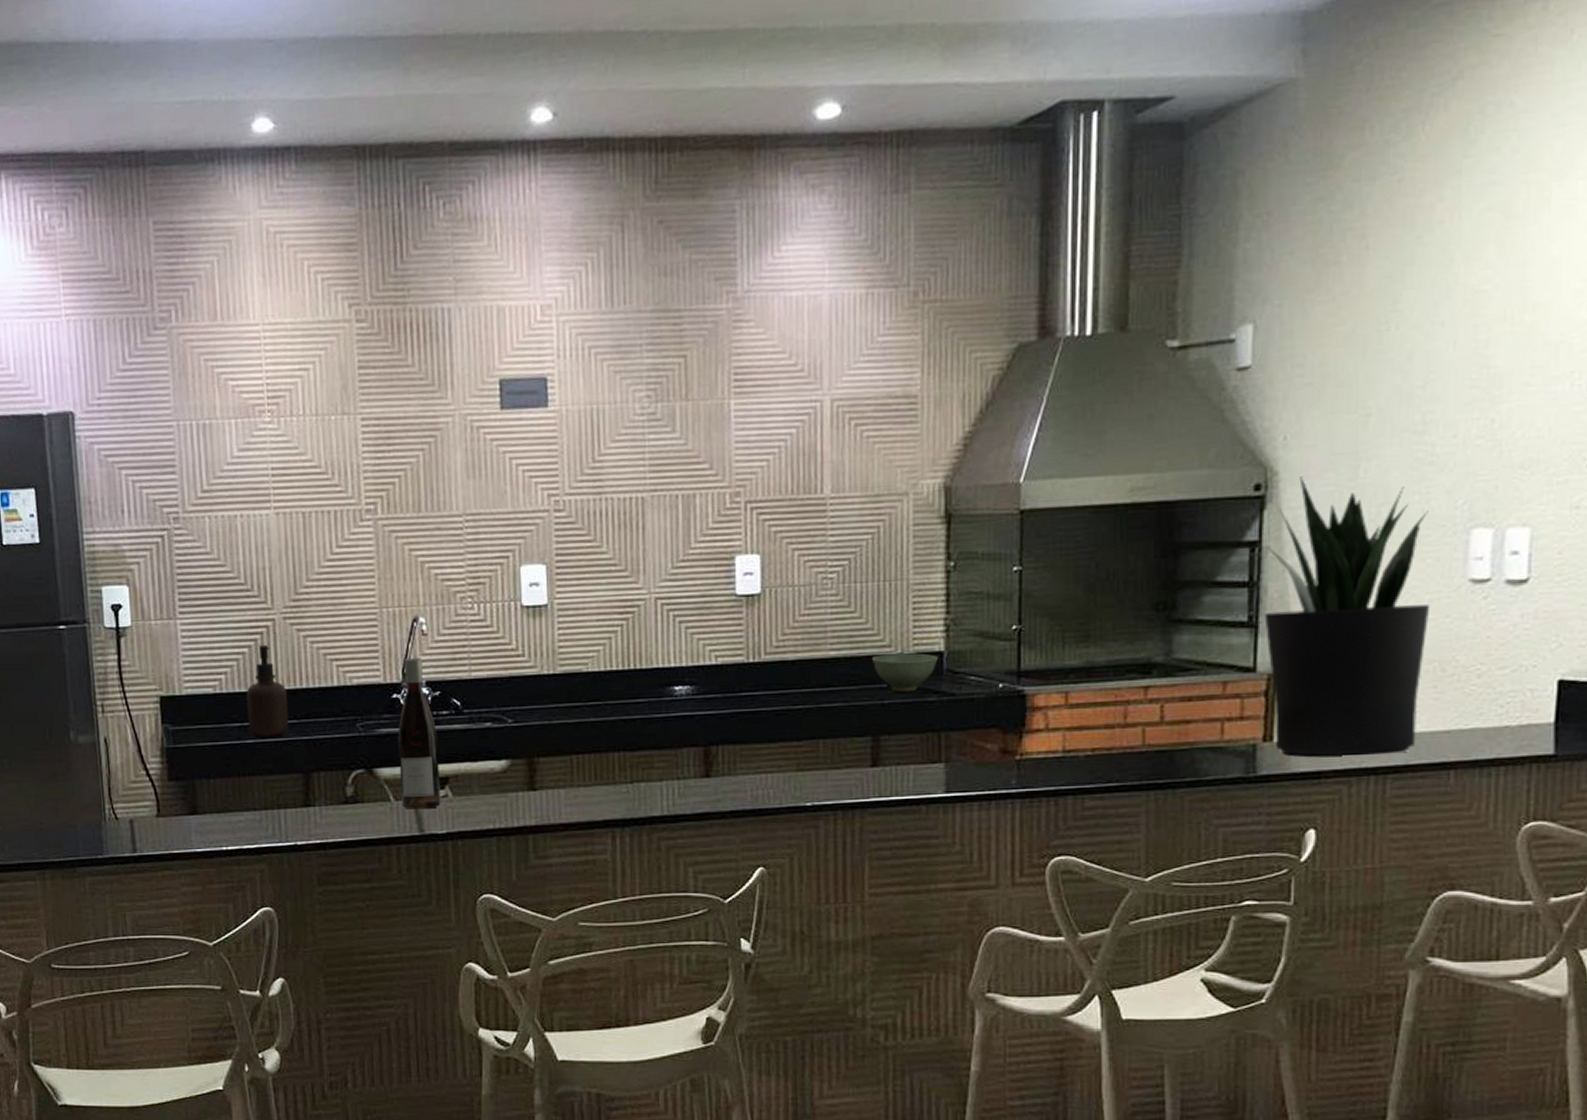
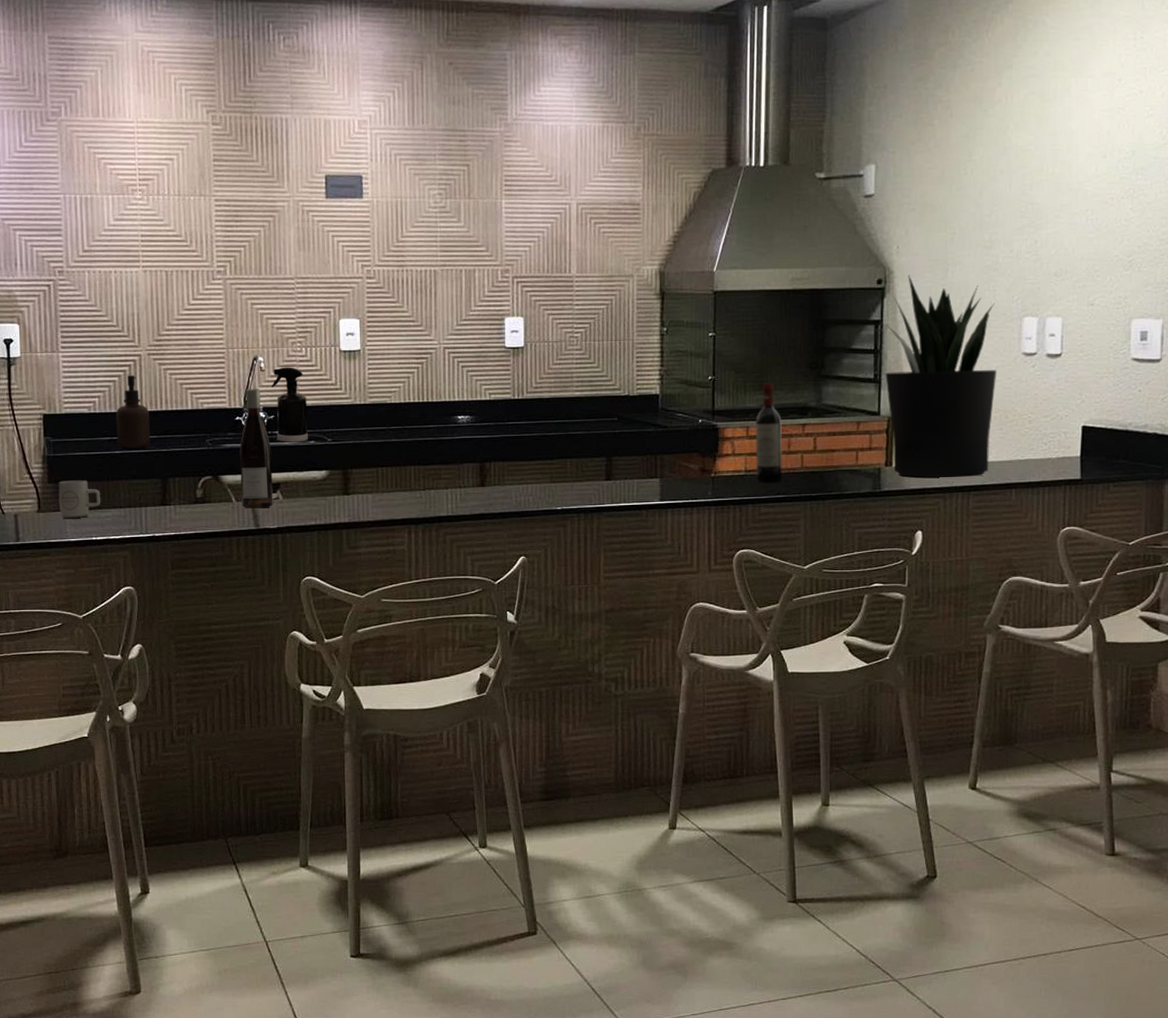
mug: none [180,777,232,824] -> present [58,480,101,518]
spray bottle: none [435,629,483,725] -> present [271,367,308,442]
bowl: present [871,653,938,692] -> none [606,395,655,424]
wine bottle: none [1078,632,1117,768] -> present [755,383,783,483]

